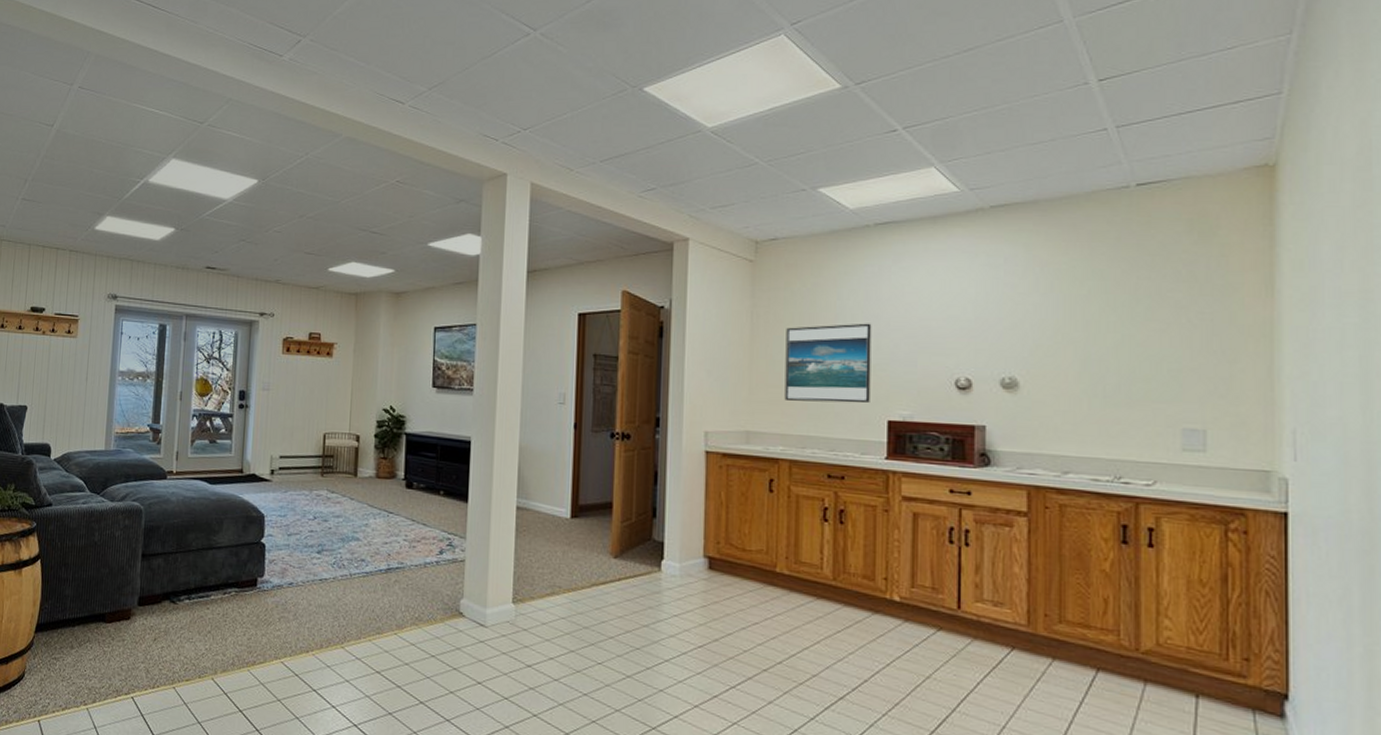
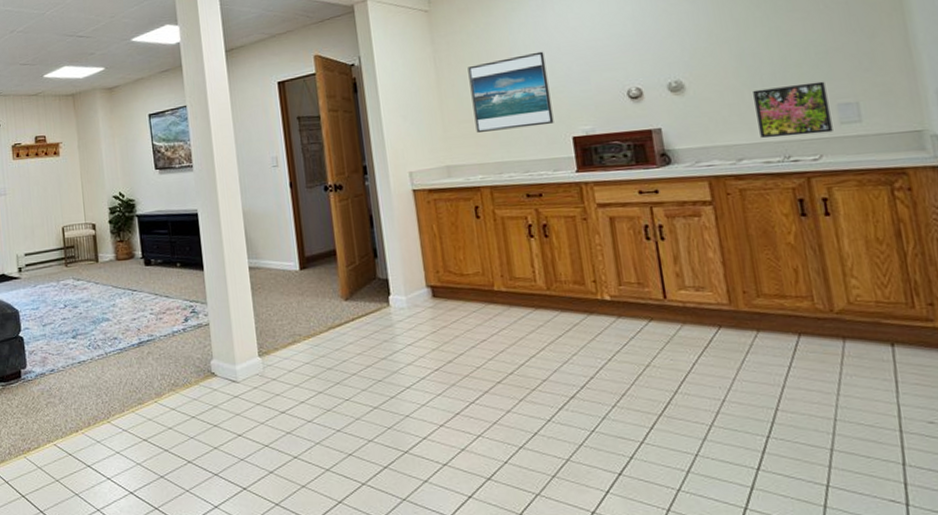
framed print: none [1092,400,1173,458] -> present [753,81,833,138]

